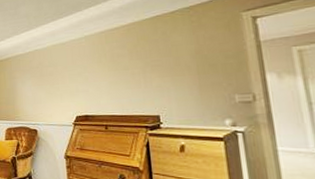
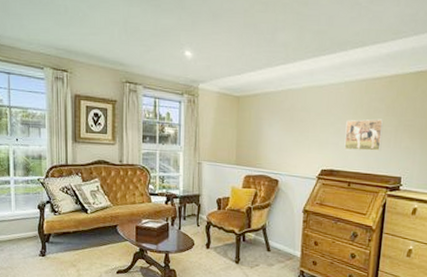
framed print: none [92,63,133,95] -> present [344,119,384,151]

